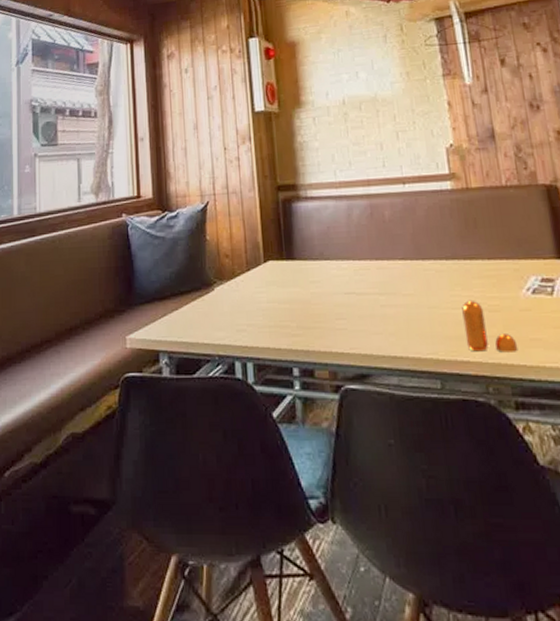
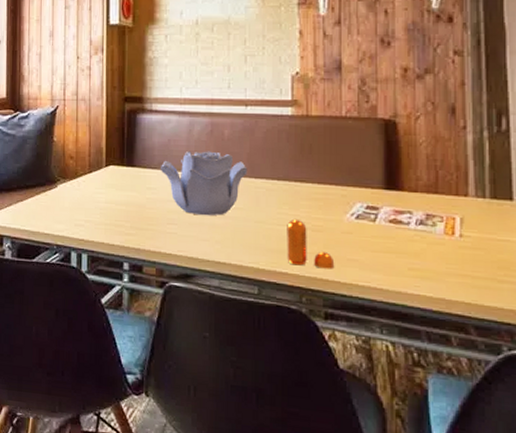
decorative bowl: none [322,235,414,306] -> present [161,150,248,215]

